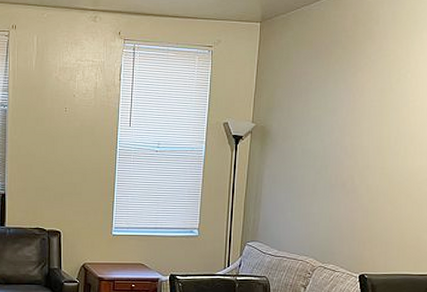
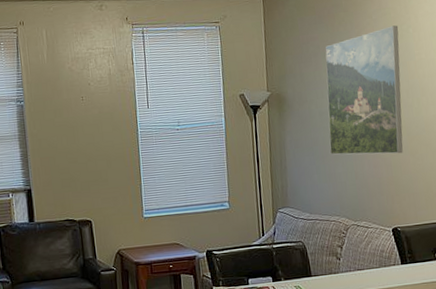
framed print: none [308,69,397,201] -> present [325,25,403,155]

